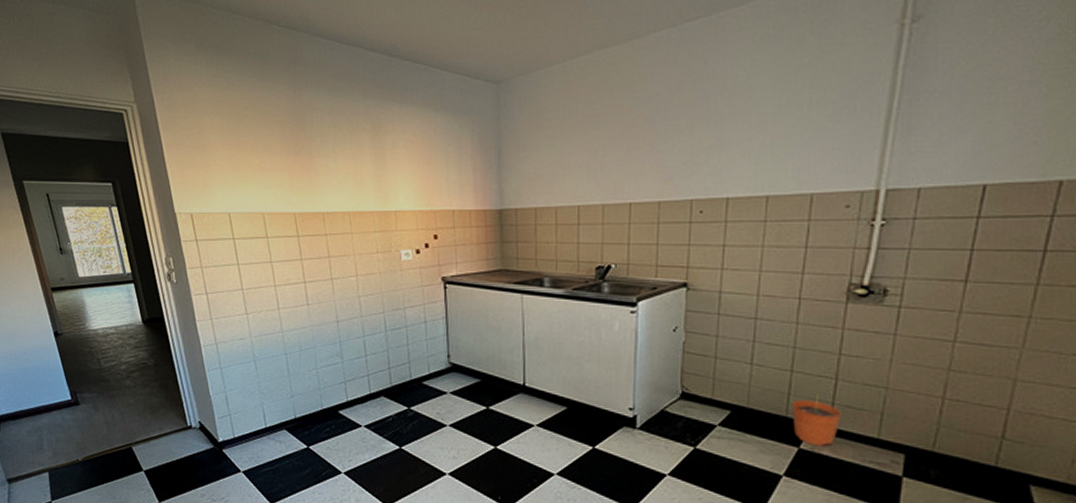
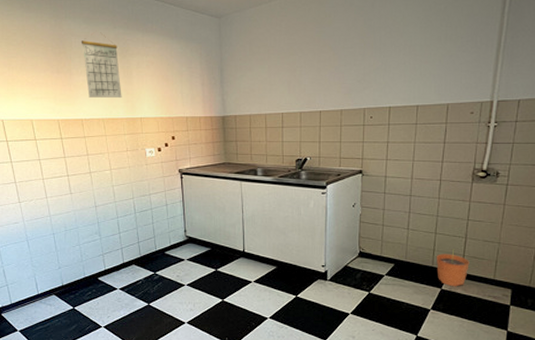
calendar: none [324,104,373,186] -> present [81,32,122,98]

